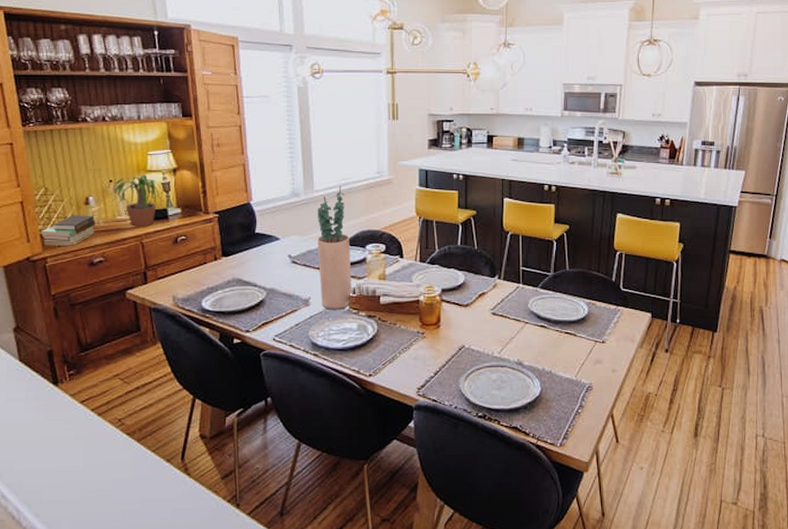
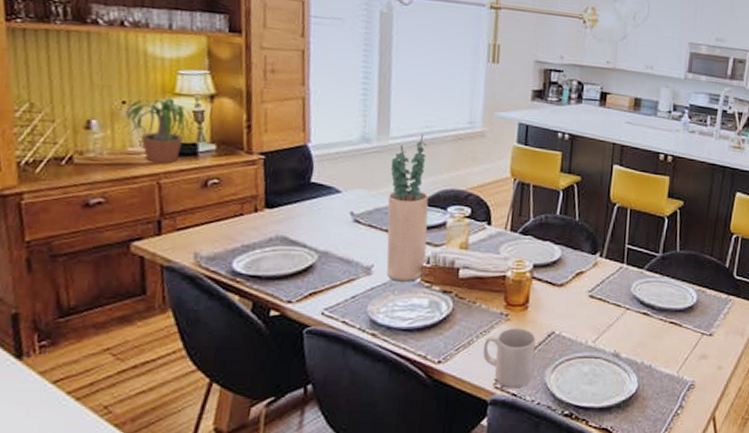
books: present [41,215,95,246] -> none [18,140,98,181]
cup: none [405,344,449,395] -> present [483,328,536,389]

